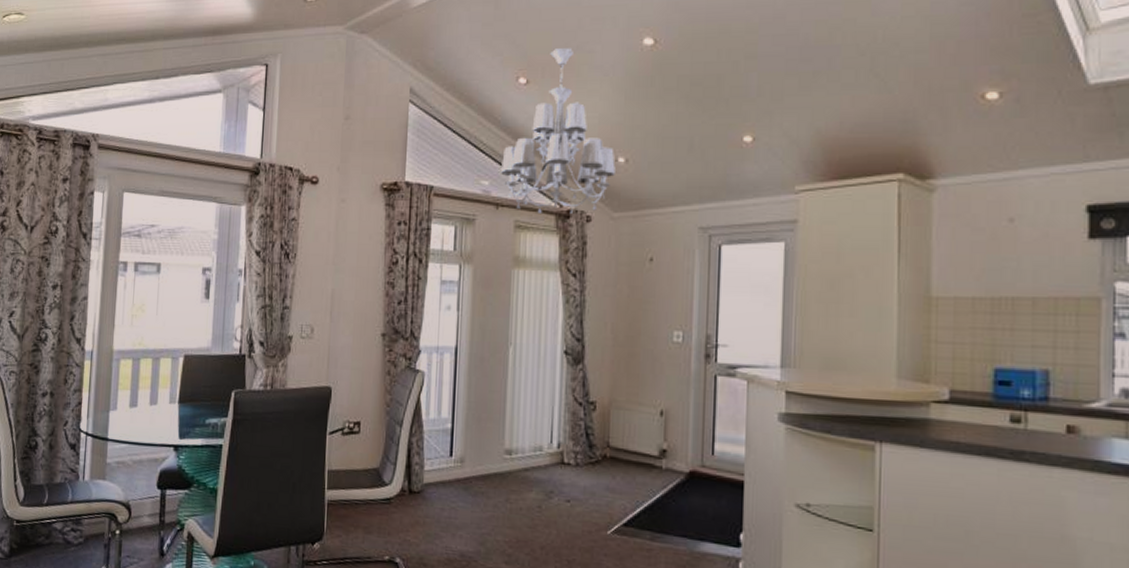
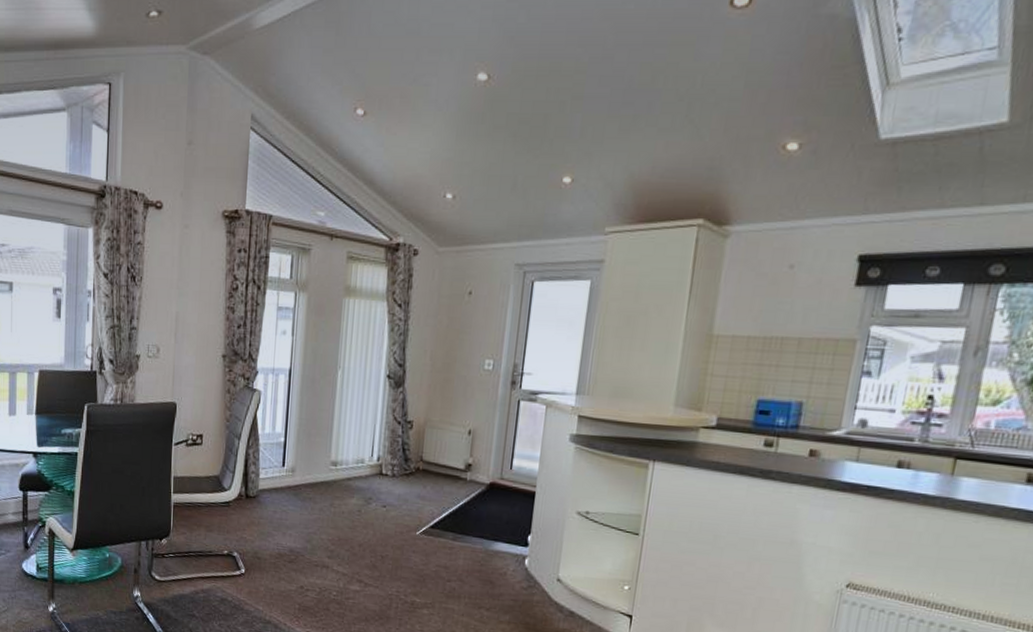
chandelier: present [501,48,616,213] -> none [336,80,444,247]

